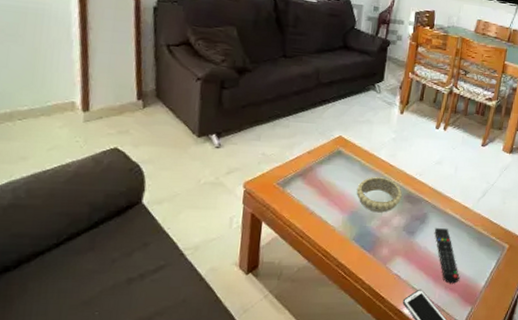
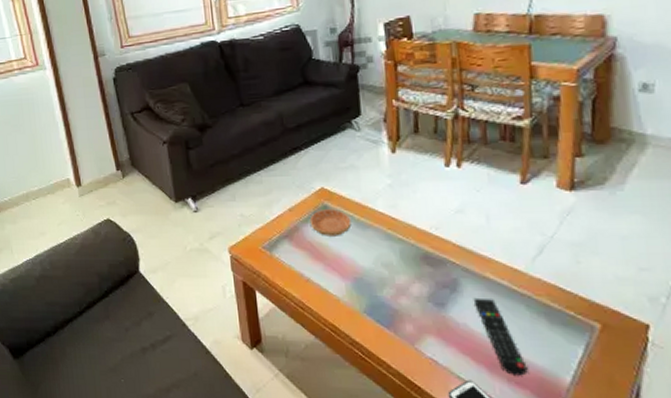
saucer: none [323,154,358,177] -> present [309,209,352,236]
decorative bowl: present [356,176,403,213] -> none [355,233,418,279]

